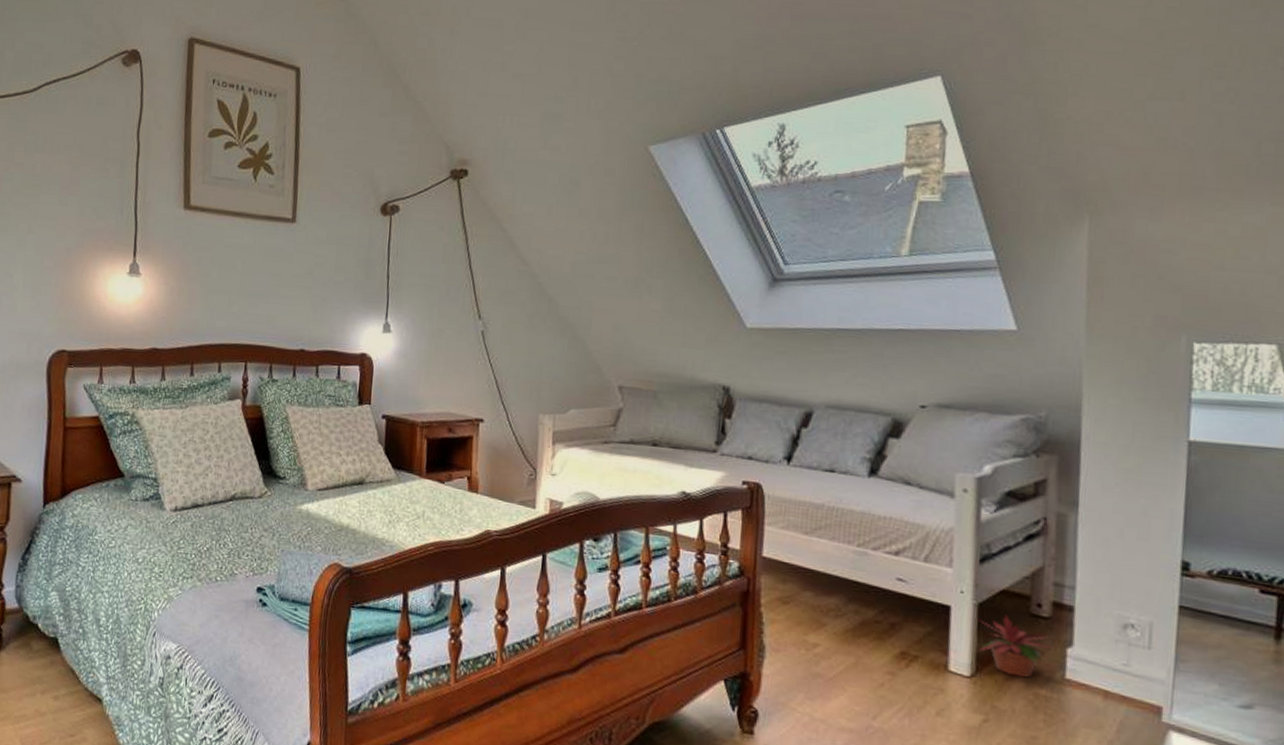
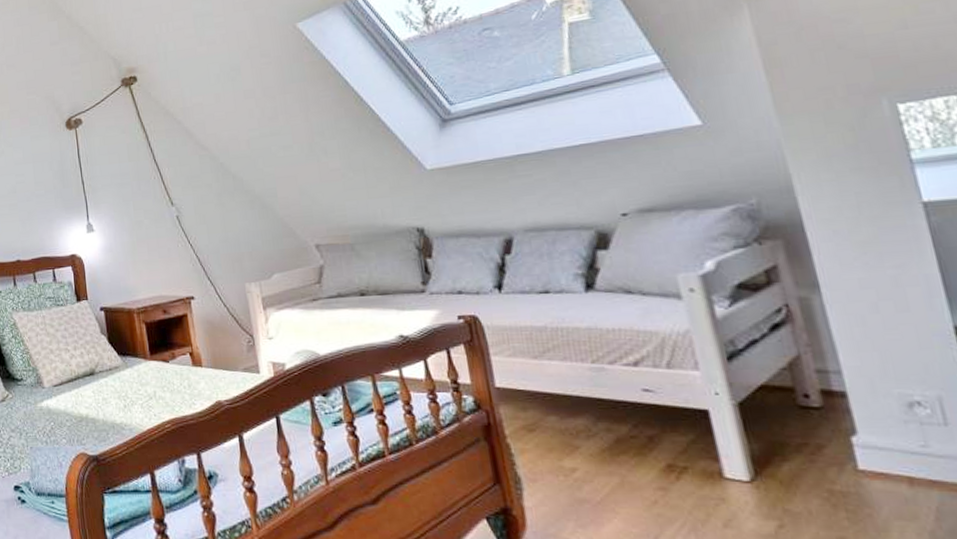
potted plant: present [978,614,1054,679] -> none [744,410,836,476]

